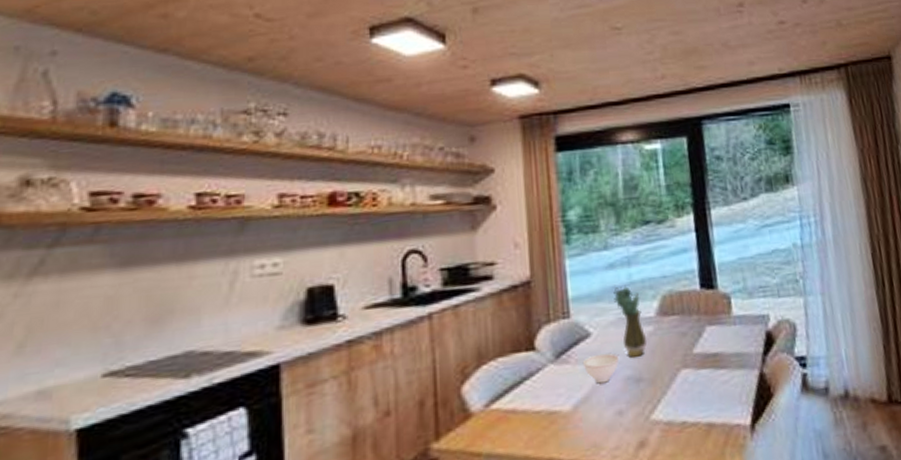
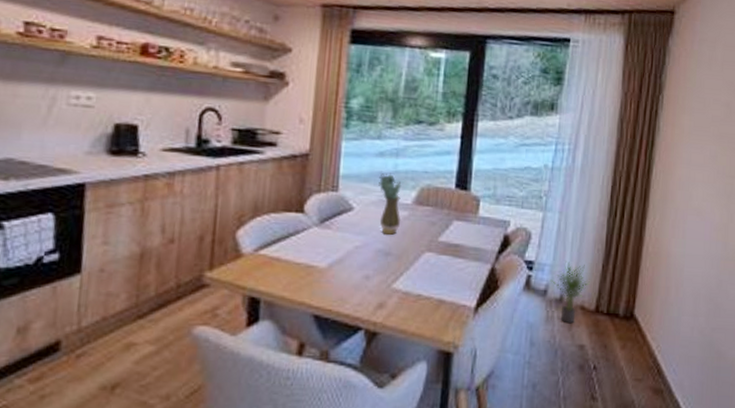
bowl: present [582,353,620,384] -> none [342,226,375,251]
potted plant: none [828,348,874,423] -> present [550,260,590,324]

